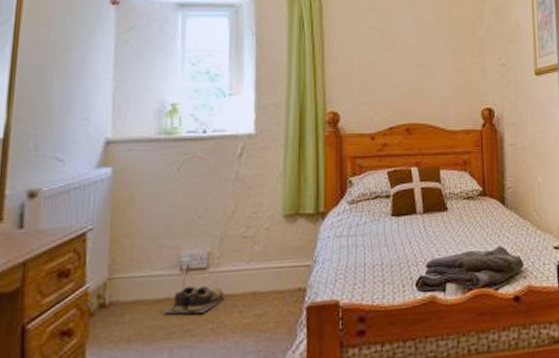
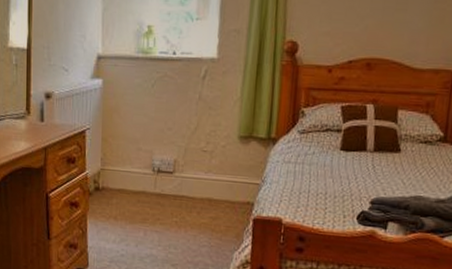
shoes: present [163,285,224,314] -> none [140,184,186,208]

